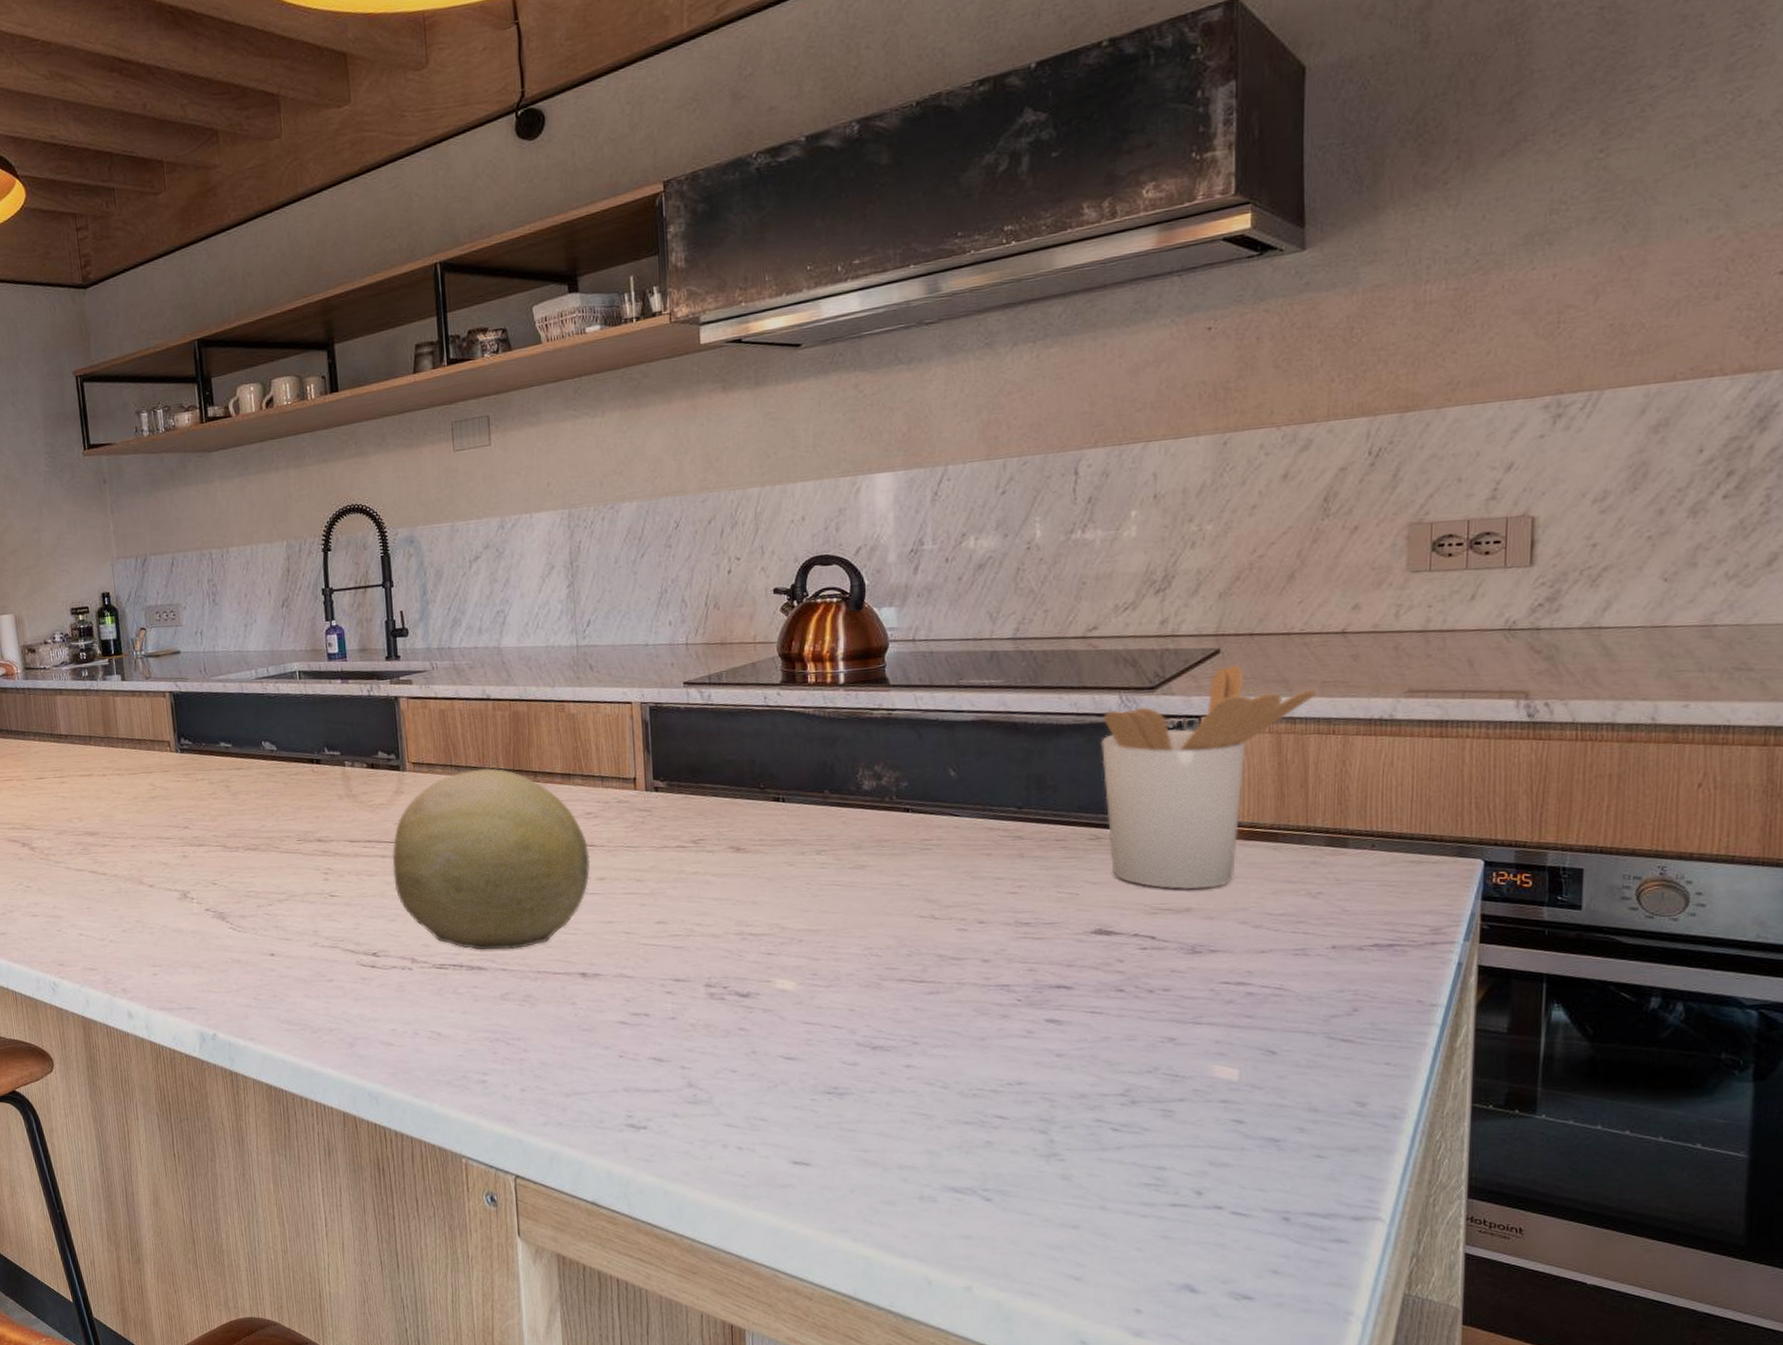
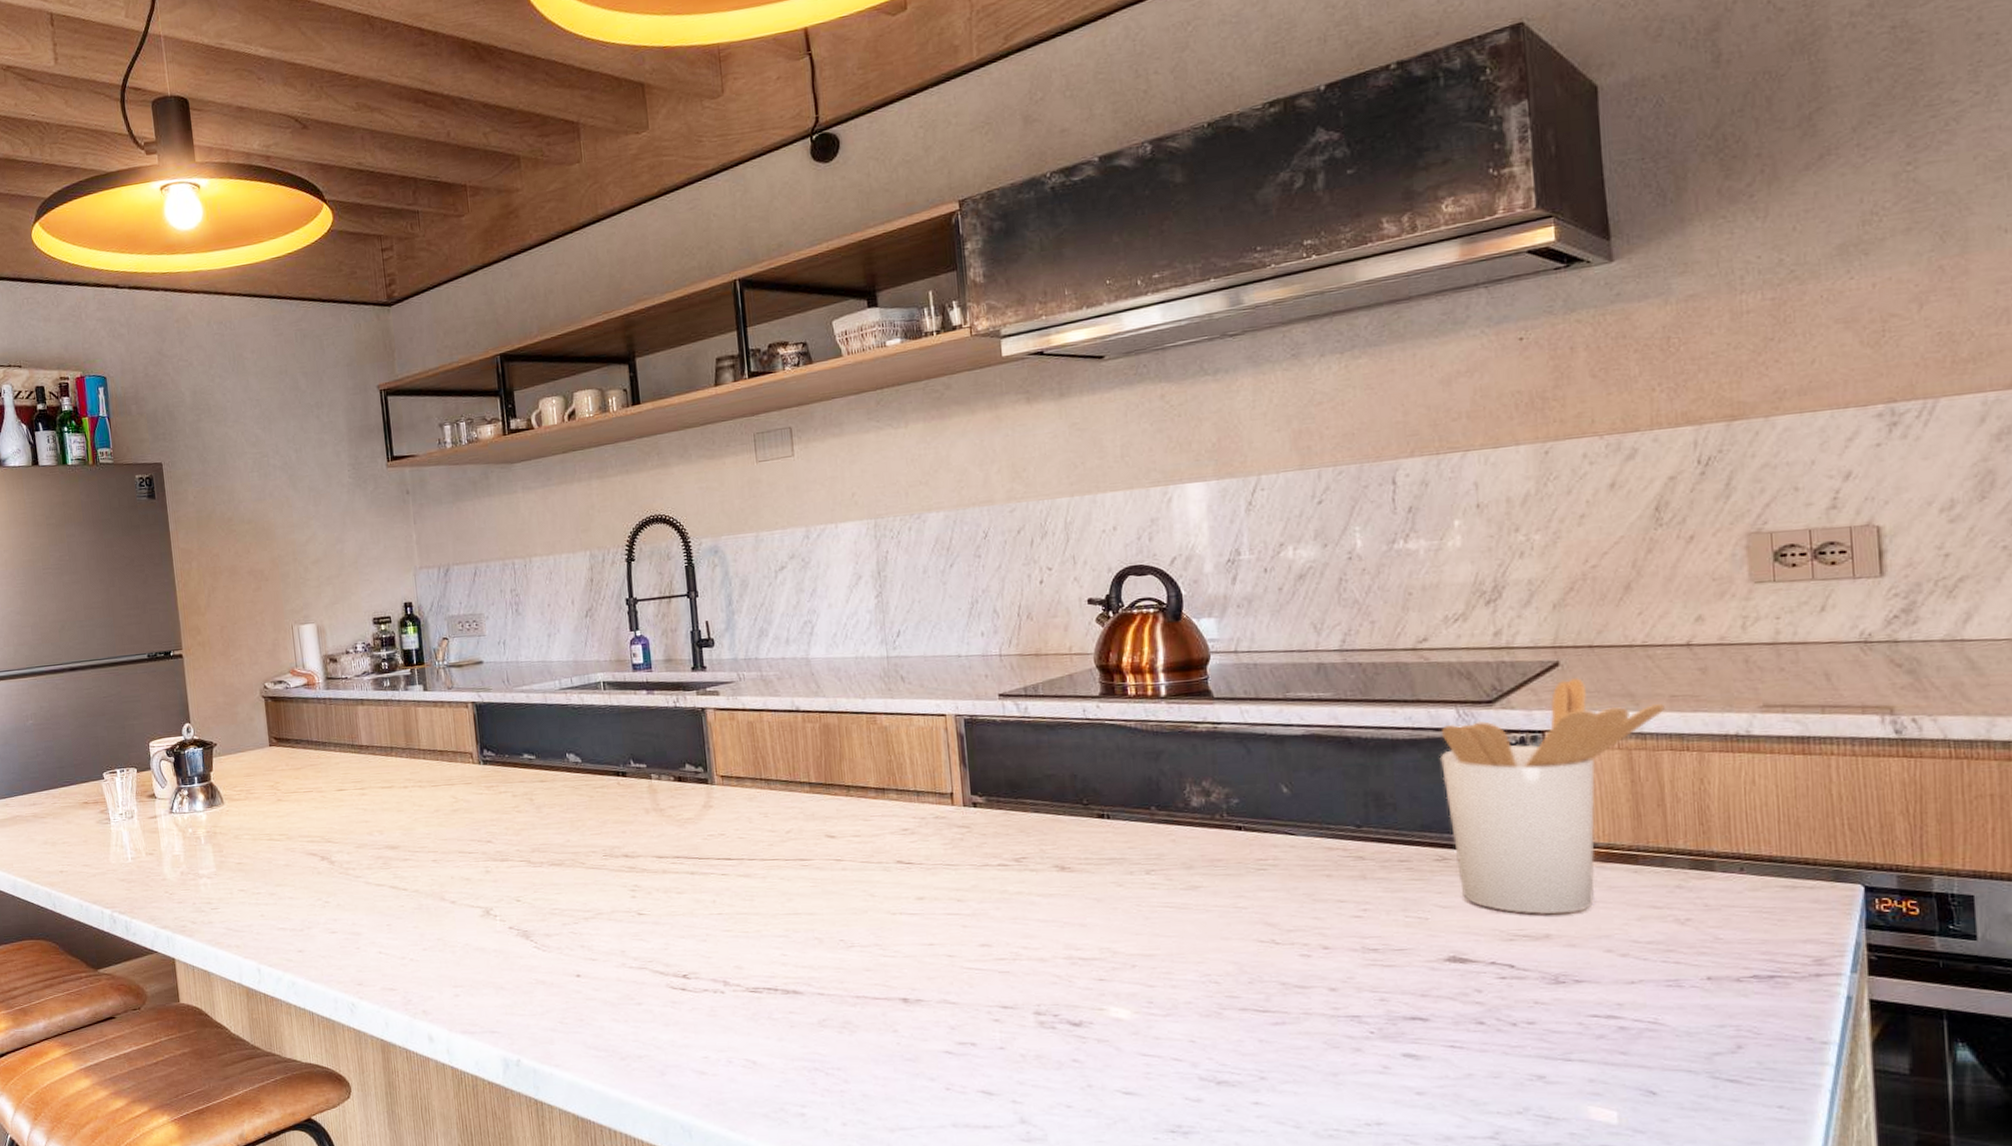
fruit: present [392,768,591,950] -> none [701,782,909,973]

